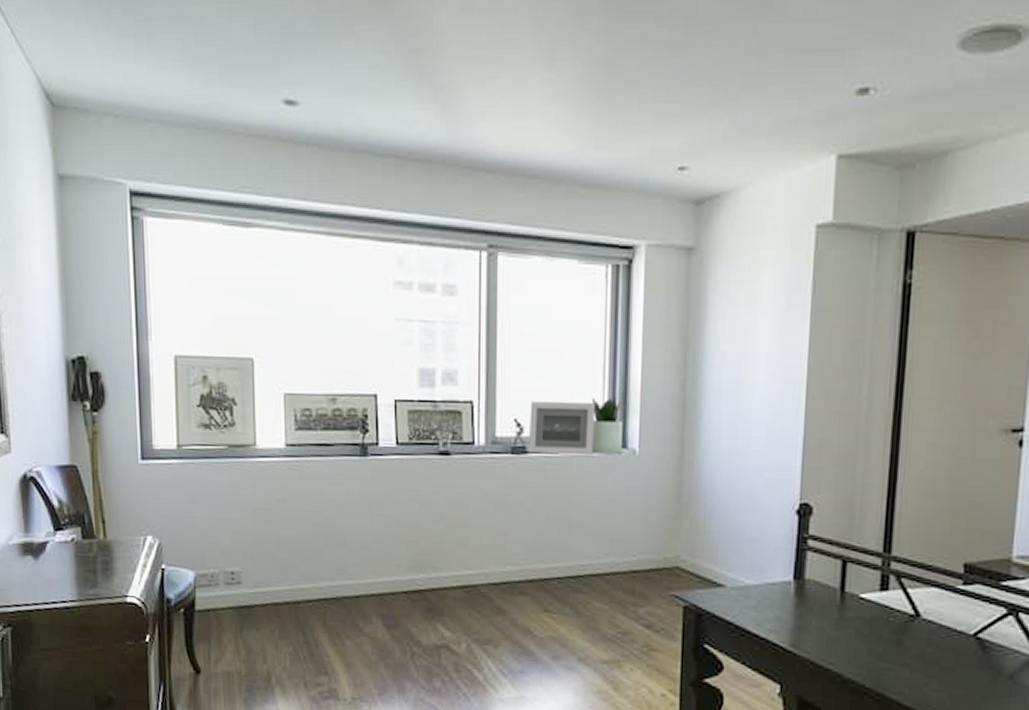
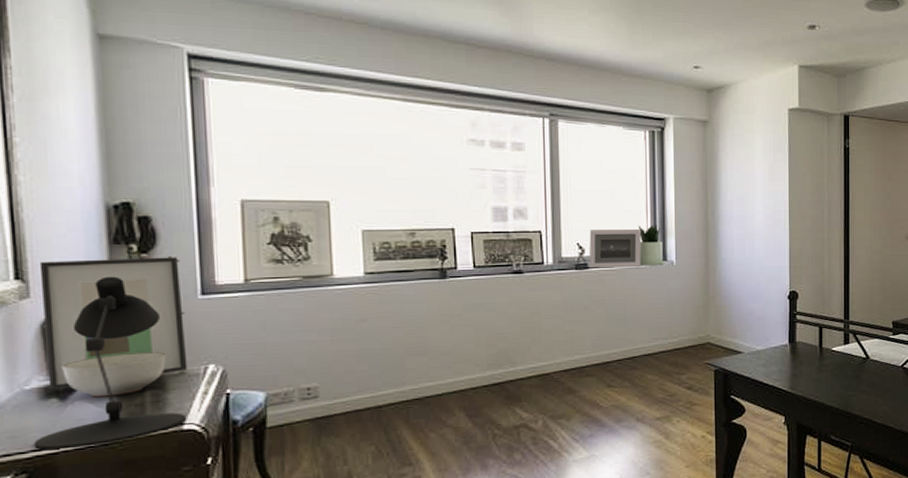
desk lamp: none [16,435,129,609] -> present [34,276,186,451]
picture frame: none [17,415,130,547] -> present [39,255,188,390]
bowl: none [35,516,114,560] -> present [62,352,167,398]

